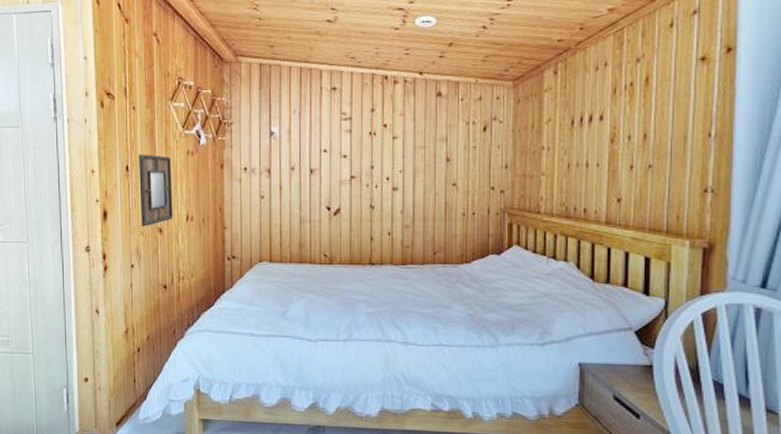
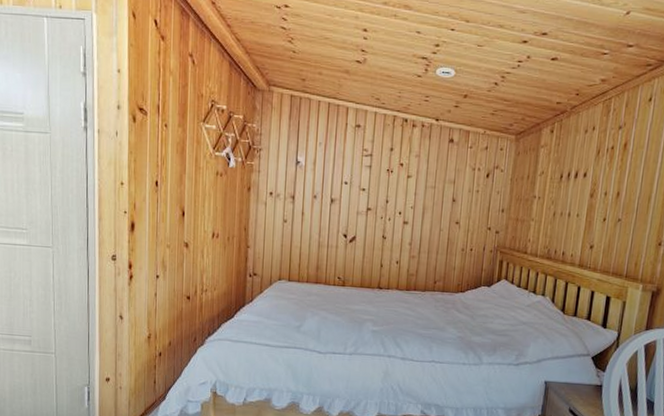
home mirror: present [139,154,173,227] -> none [167,171,201,241]

